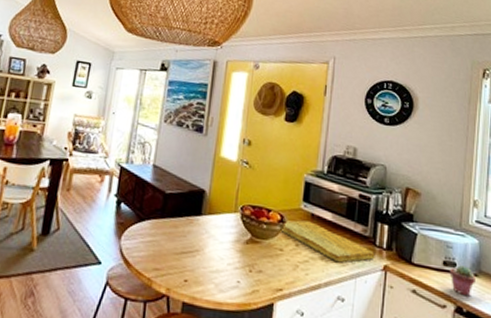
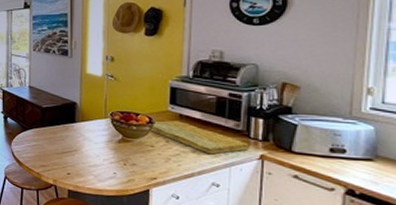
potted succulent: present [449,264,475,297] -> none [337,150,371,180]

